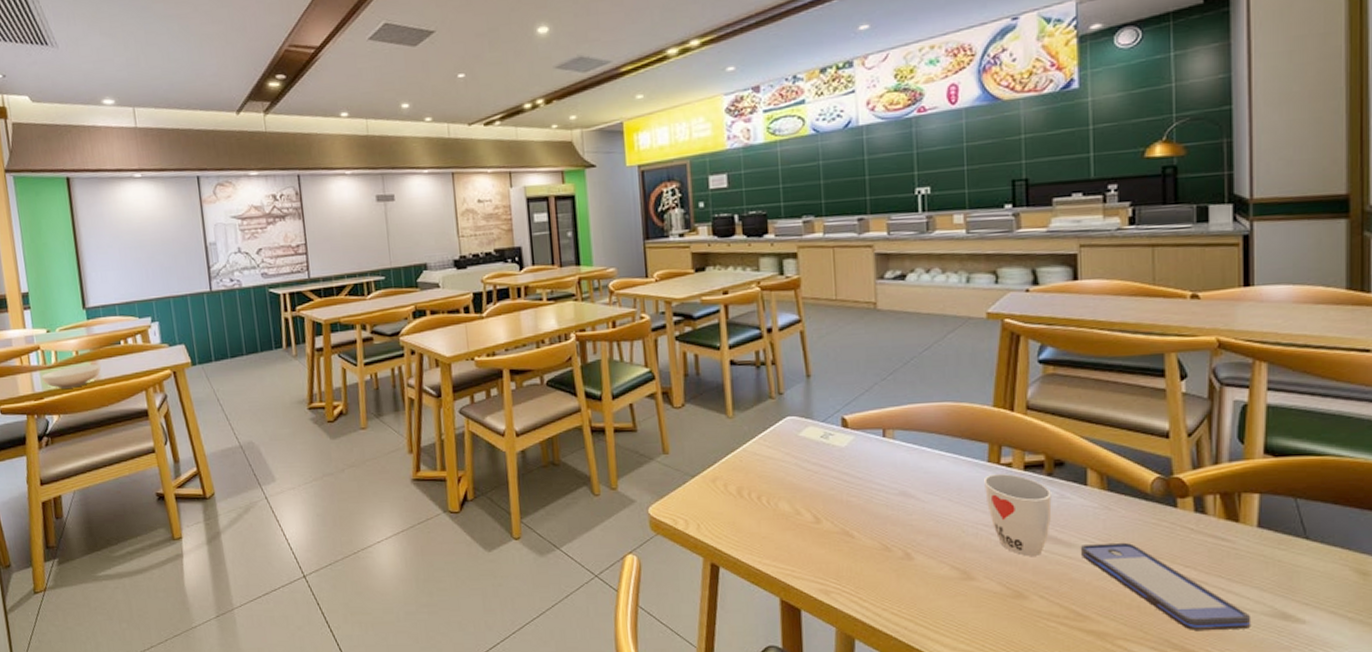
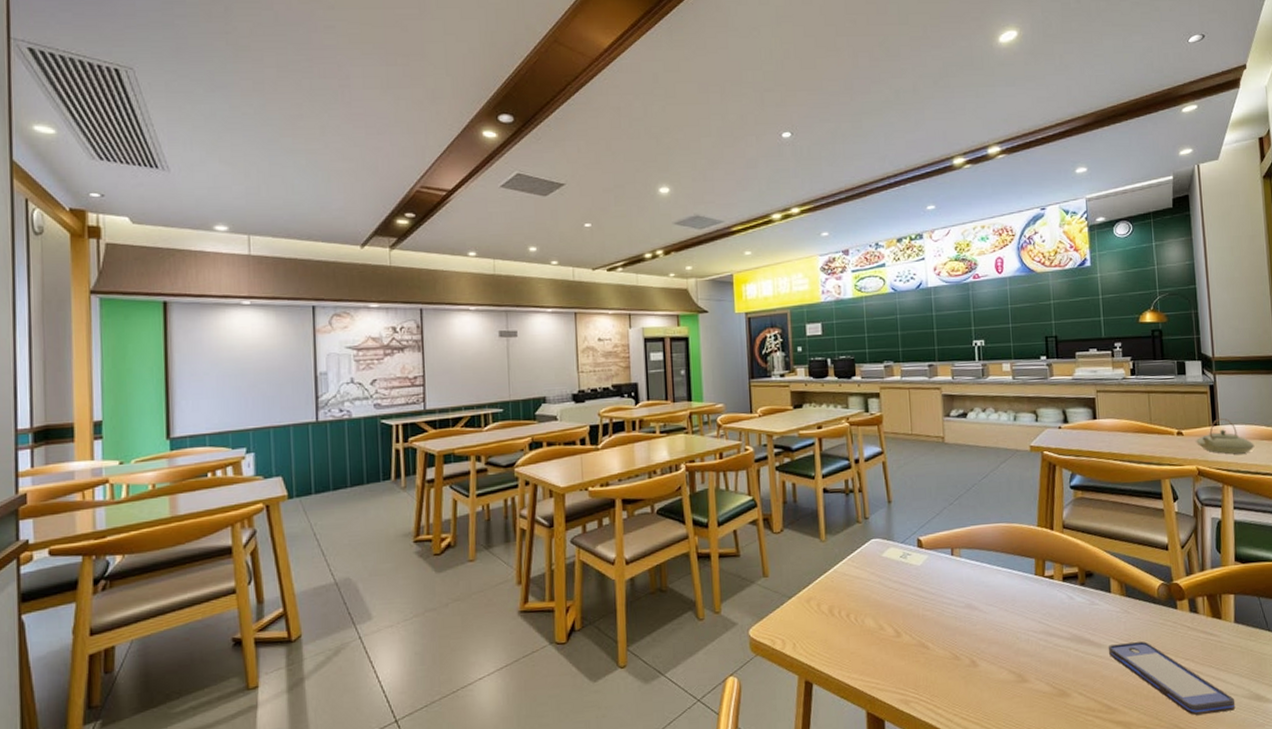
bowl: present [41,364,102,389] -> none [106,498,182,526]
cup: present [984,474,1052,556] -> none [1033,585,1086,658]
teapot: none [1217,276,1305,323] -> present [1195,417,1255,455]

